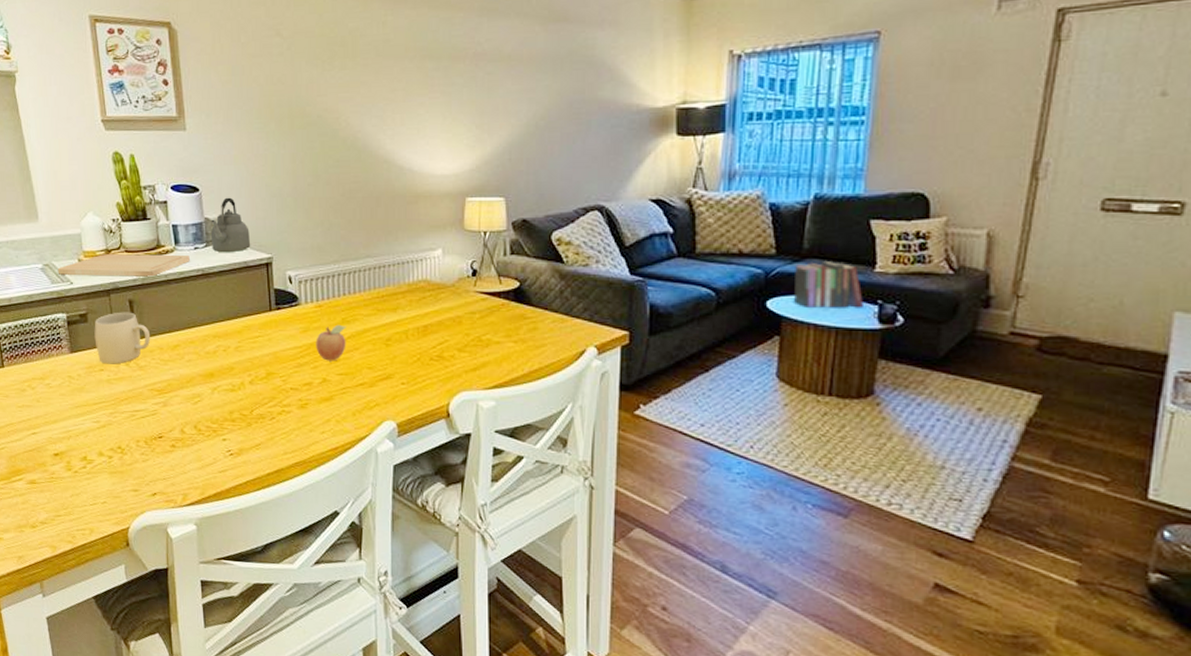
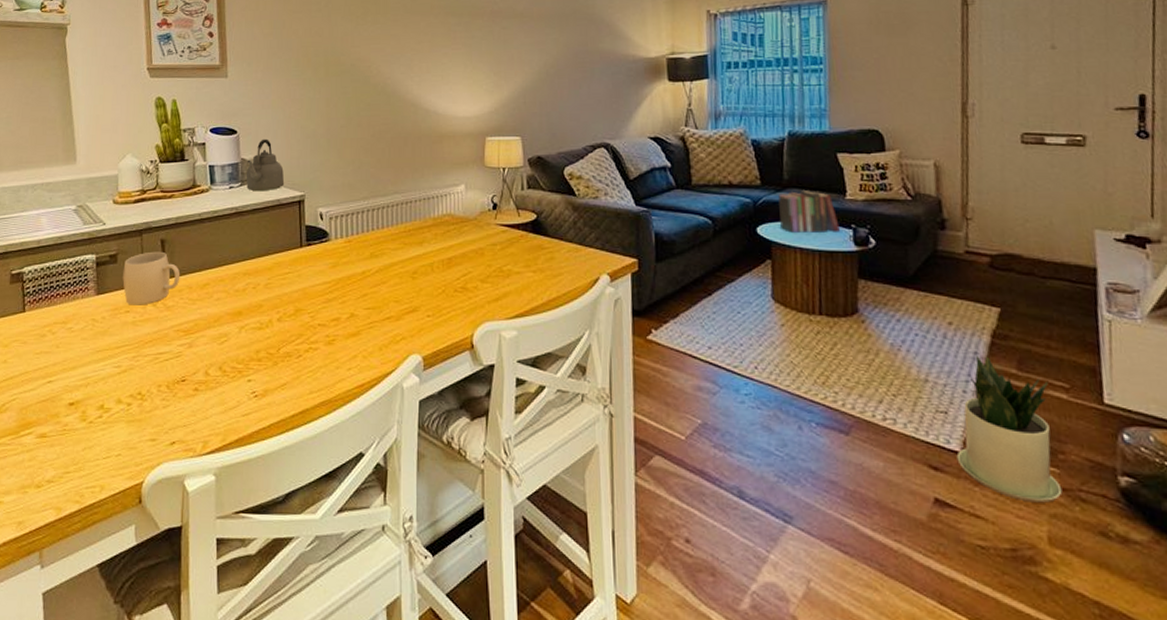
cutting board: present [57,254,190,277] -> none [91,194,224,217]
fruit: present [316,324,346,361] -> none [344,259,374,296]
planter: none [965,444,1086,595] -> present [956,356,1063,503]

